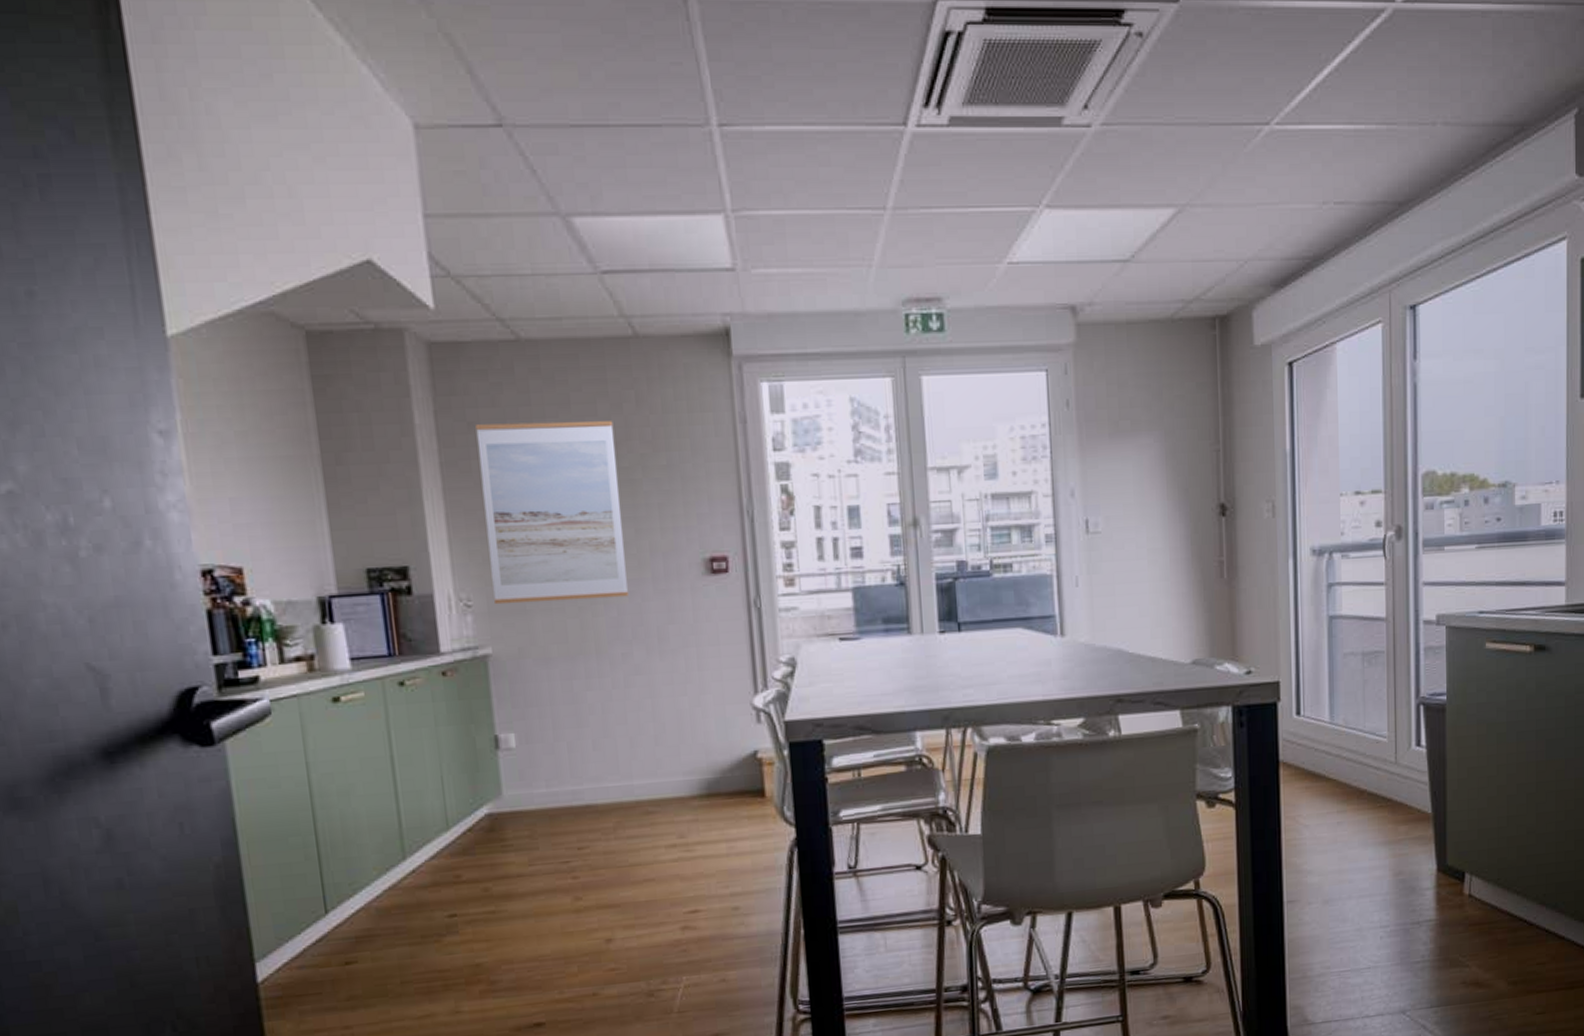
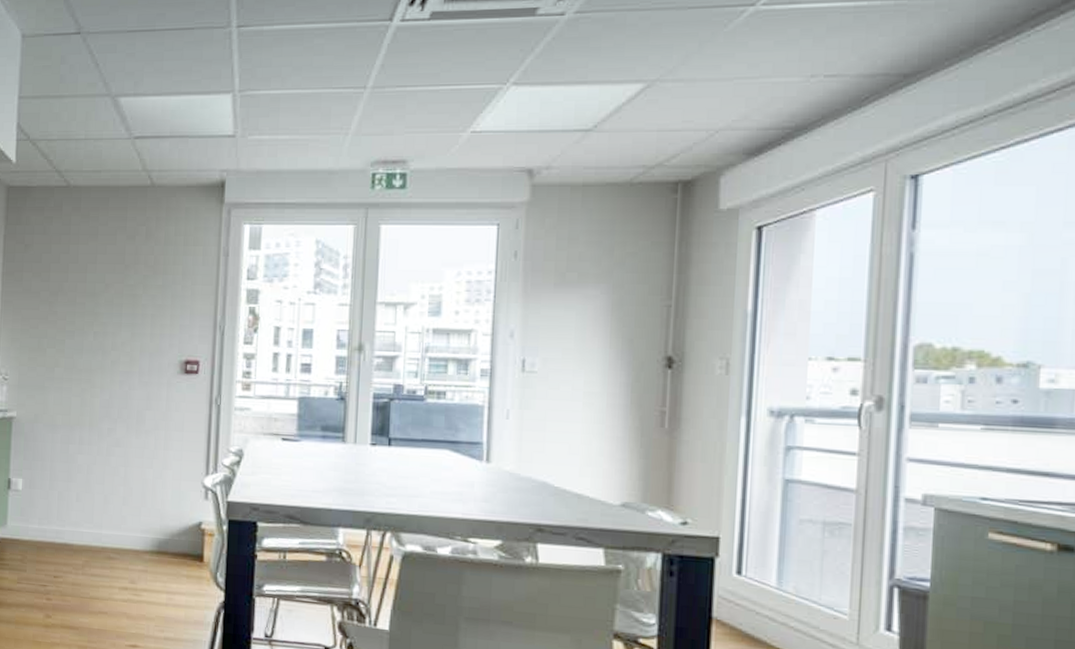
wall art: present [475,420,630,605] -> none [24,247,127,385]

